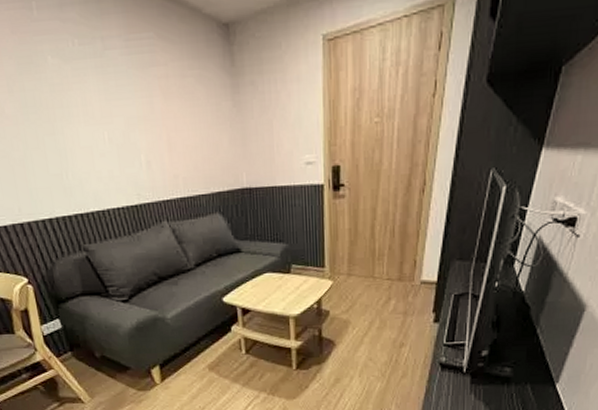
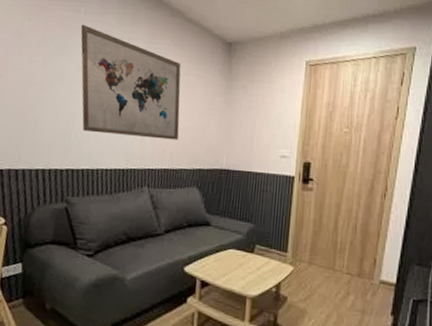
wall art: none [39,27,190,168] -> present [81,25,182,140]

